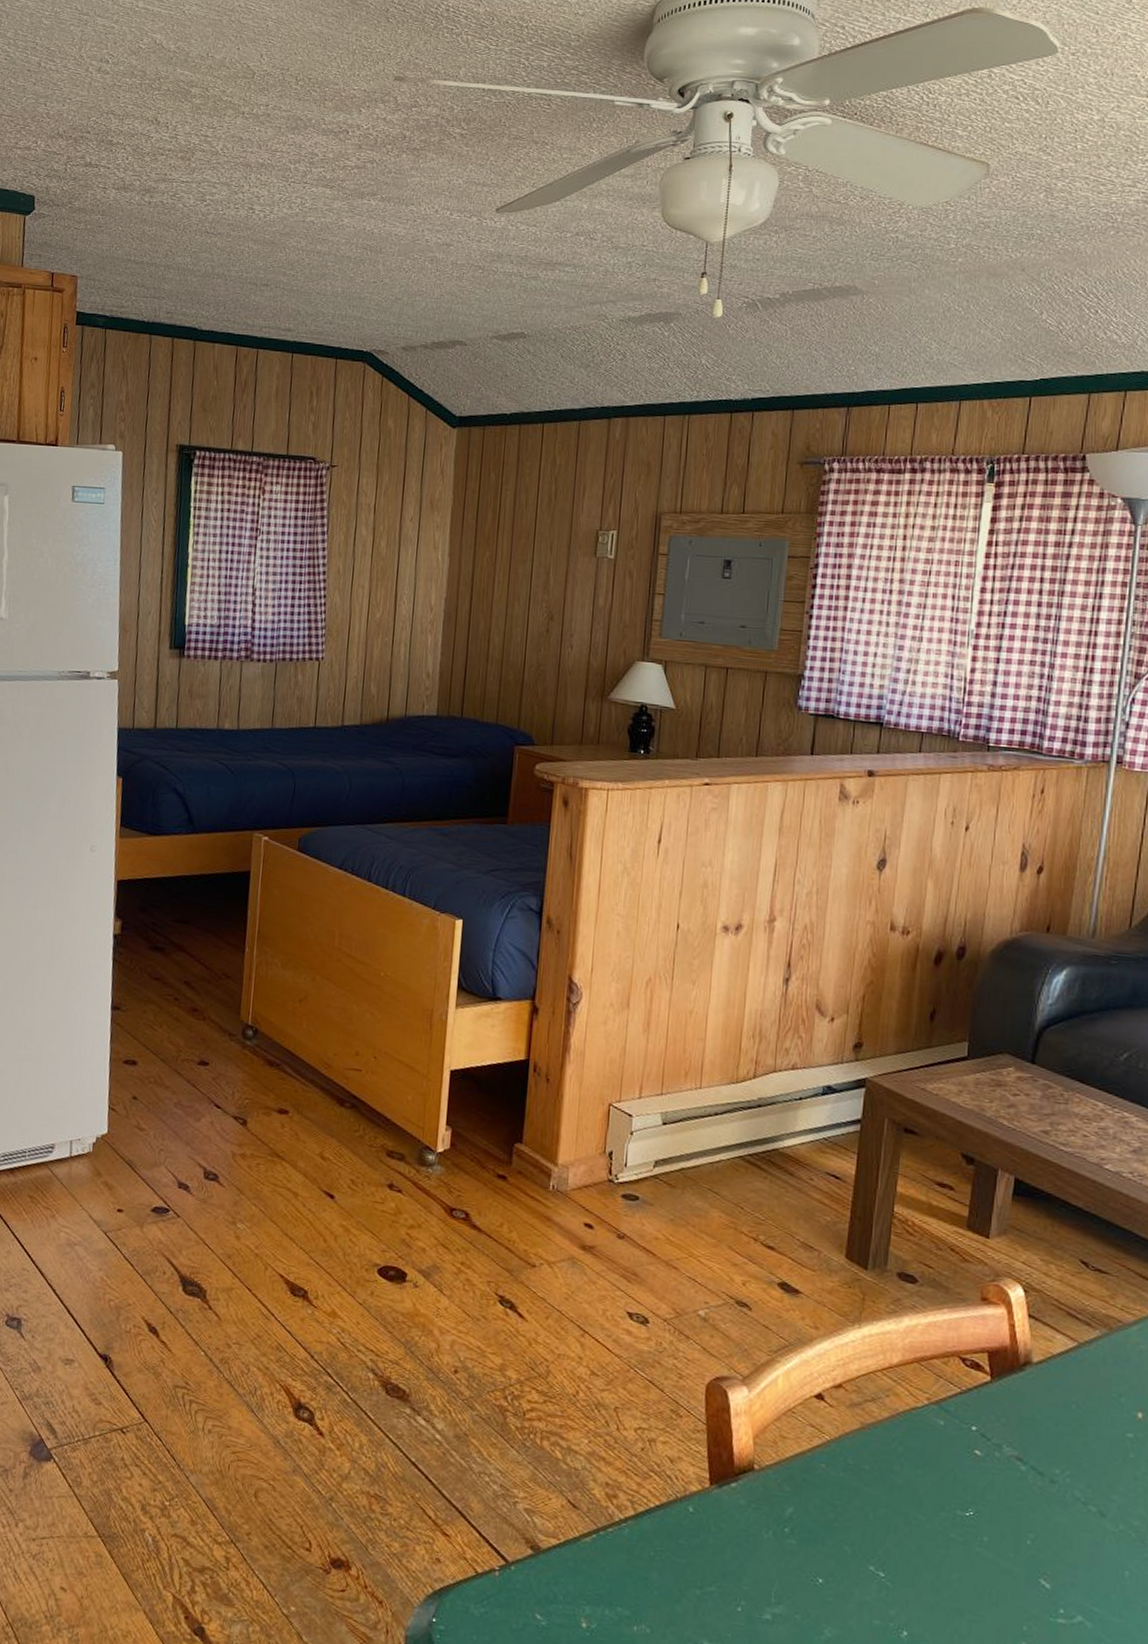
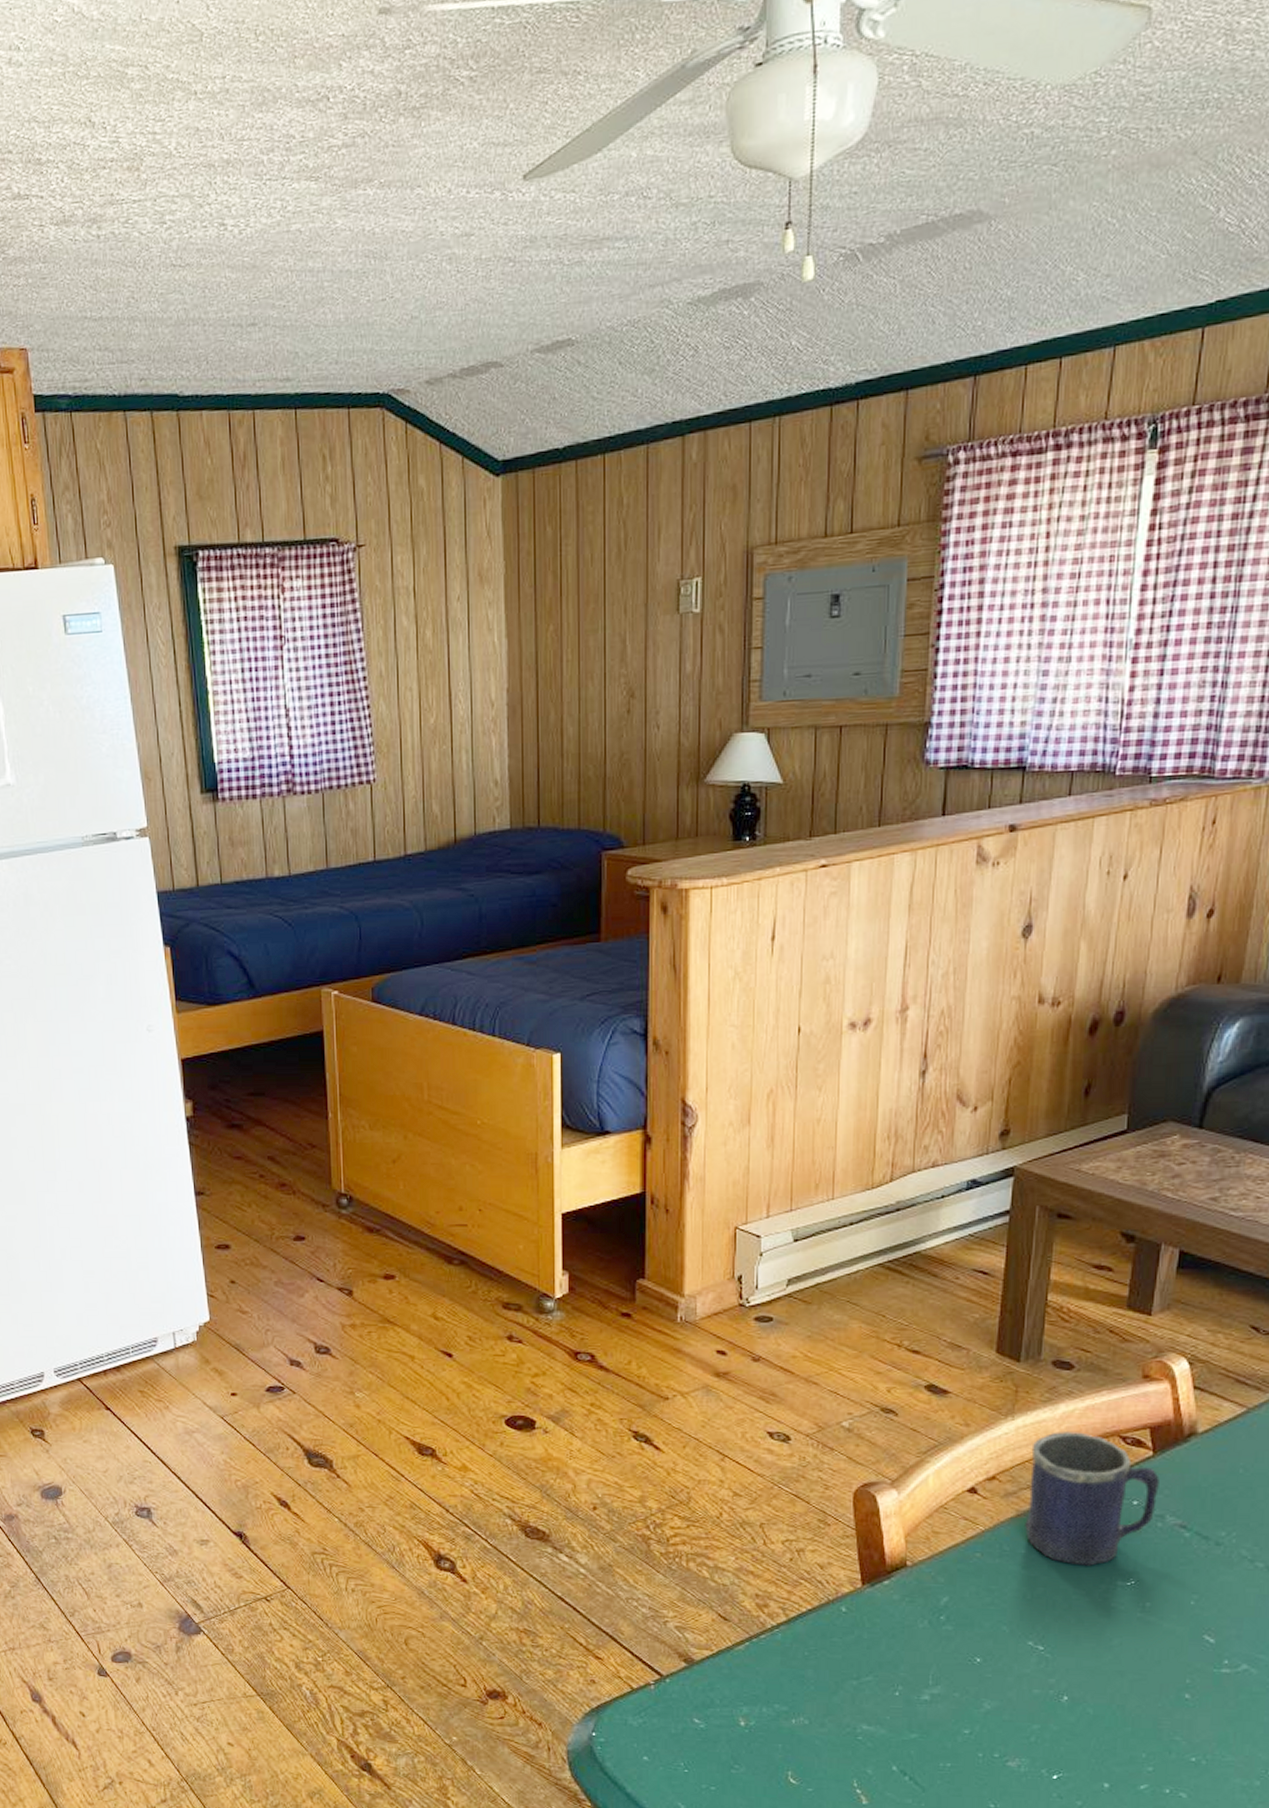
mug: none [868,1345,997,1491] -> present [1025,1432,1160,1566]

